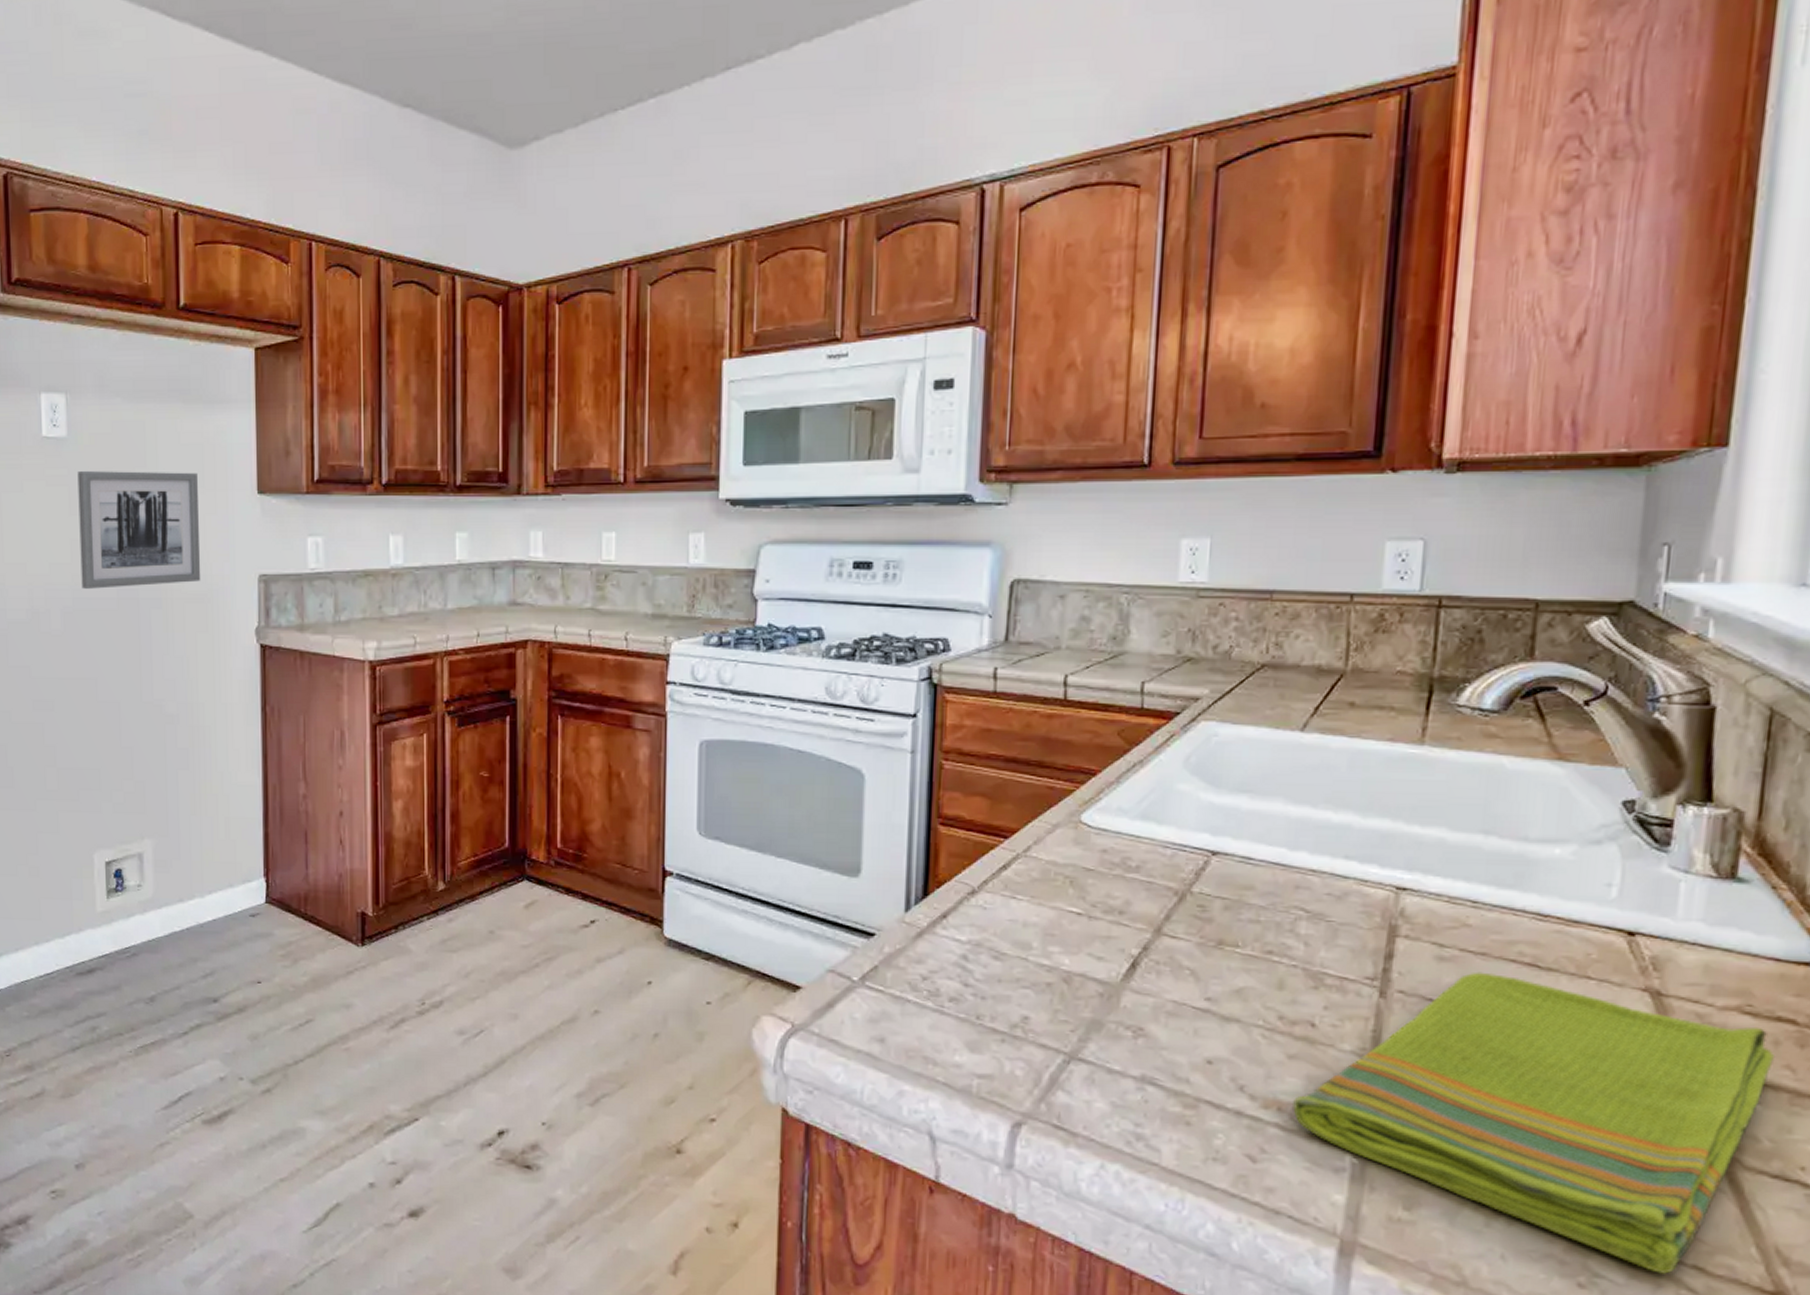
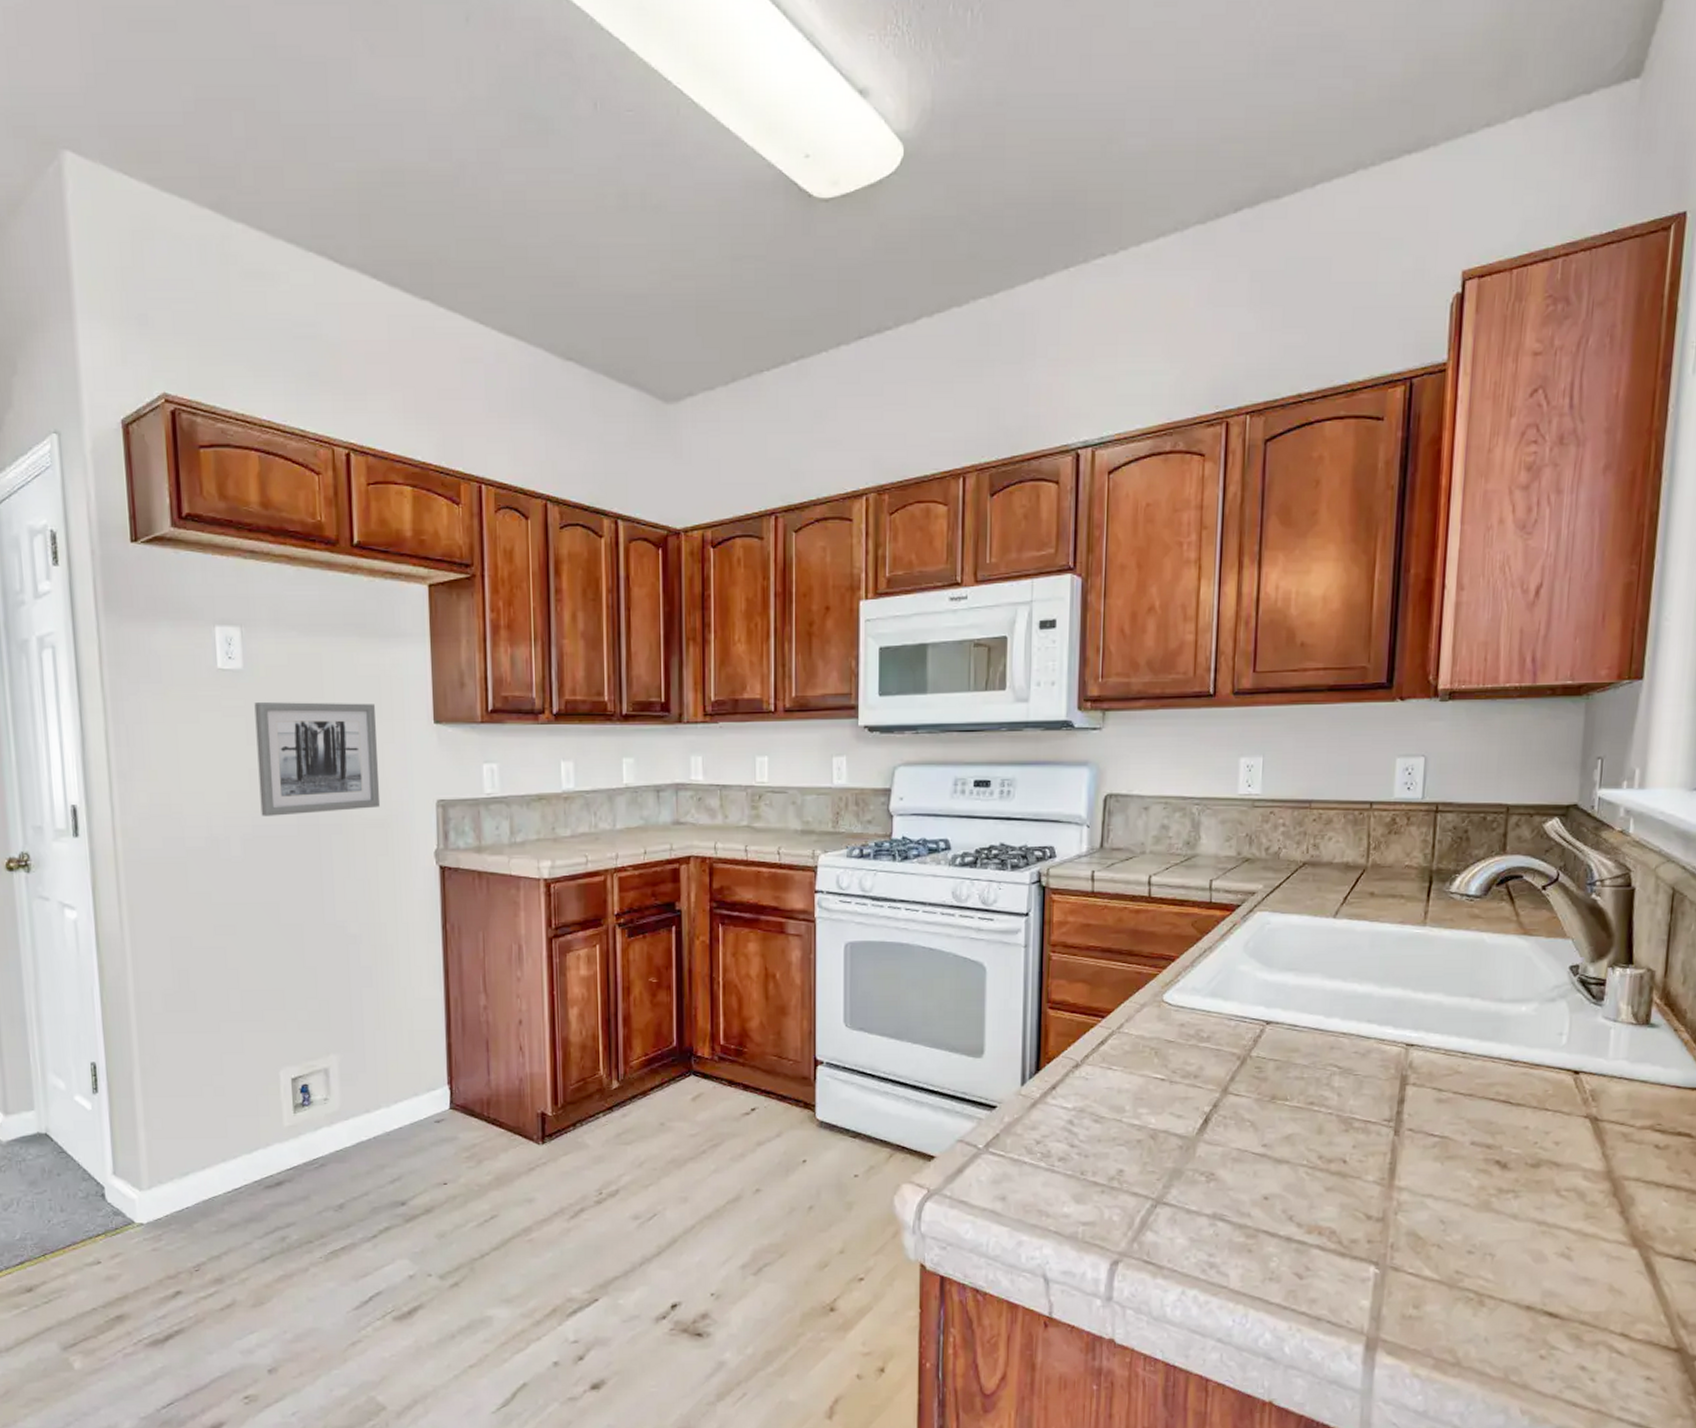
dish towel: present [1291,972,1774,1274] -> none [1329,1110,1676,1342]

